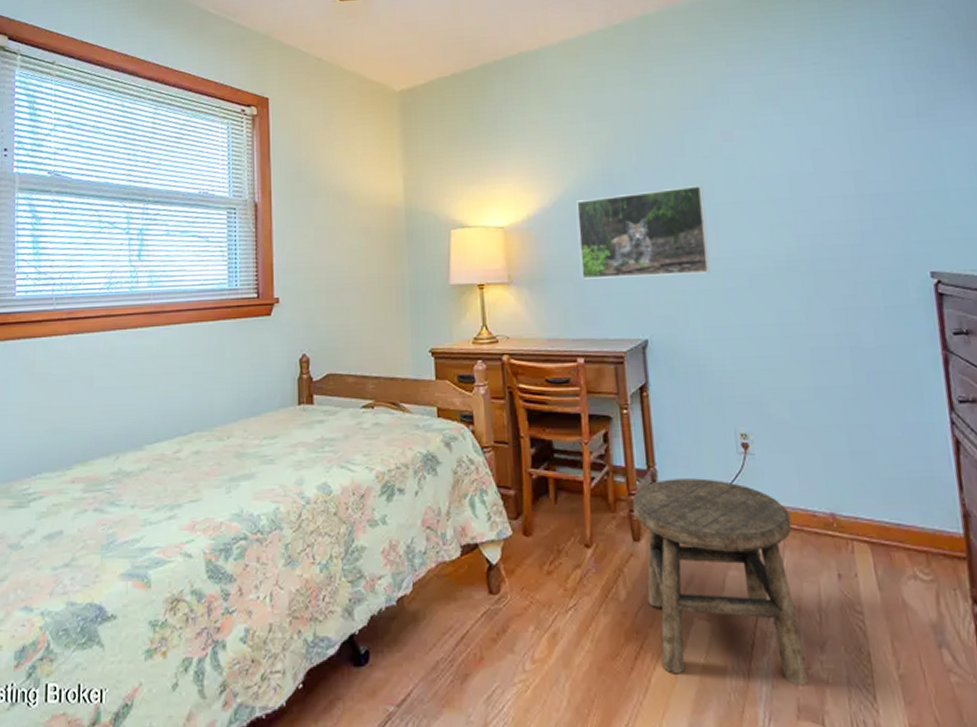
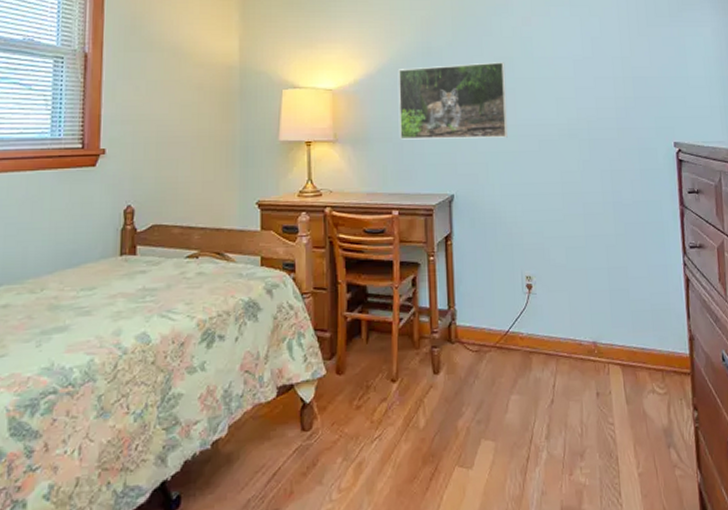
stool: present [632,478,809,686] -> none [434,316,571,491]

